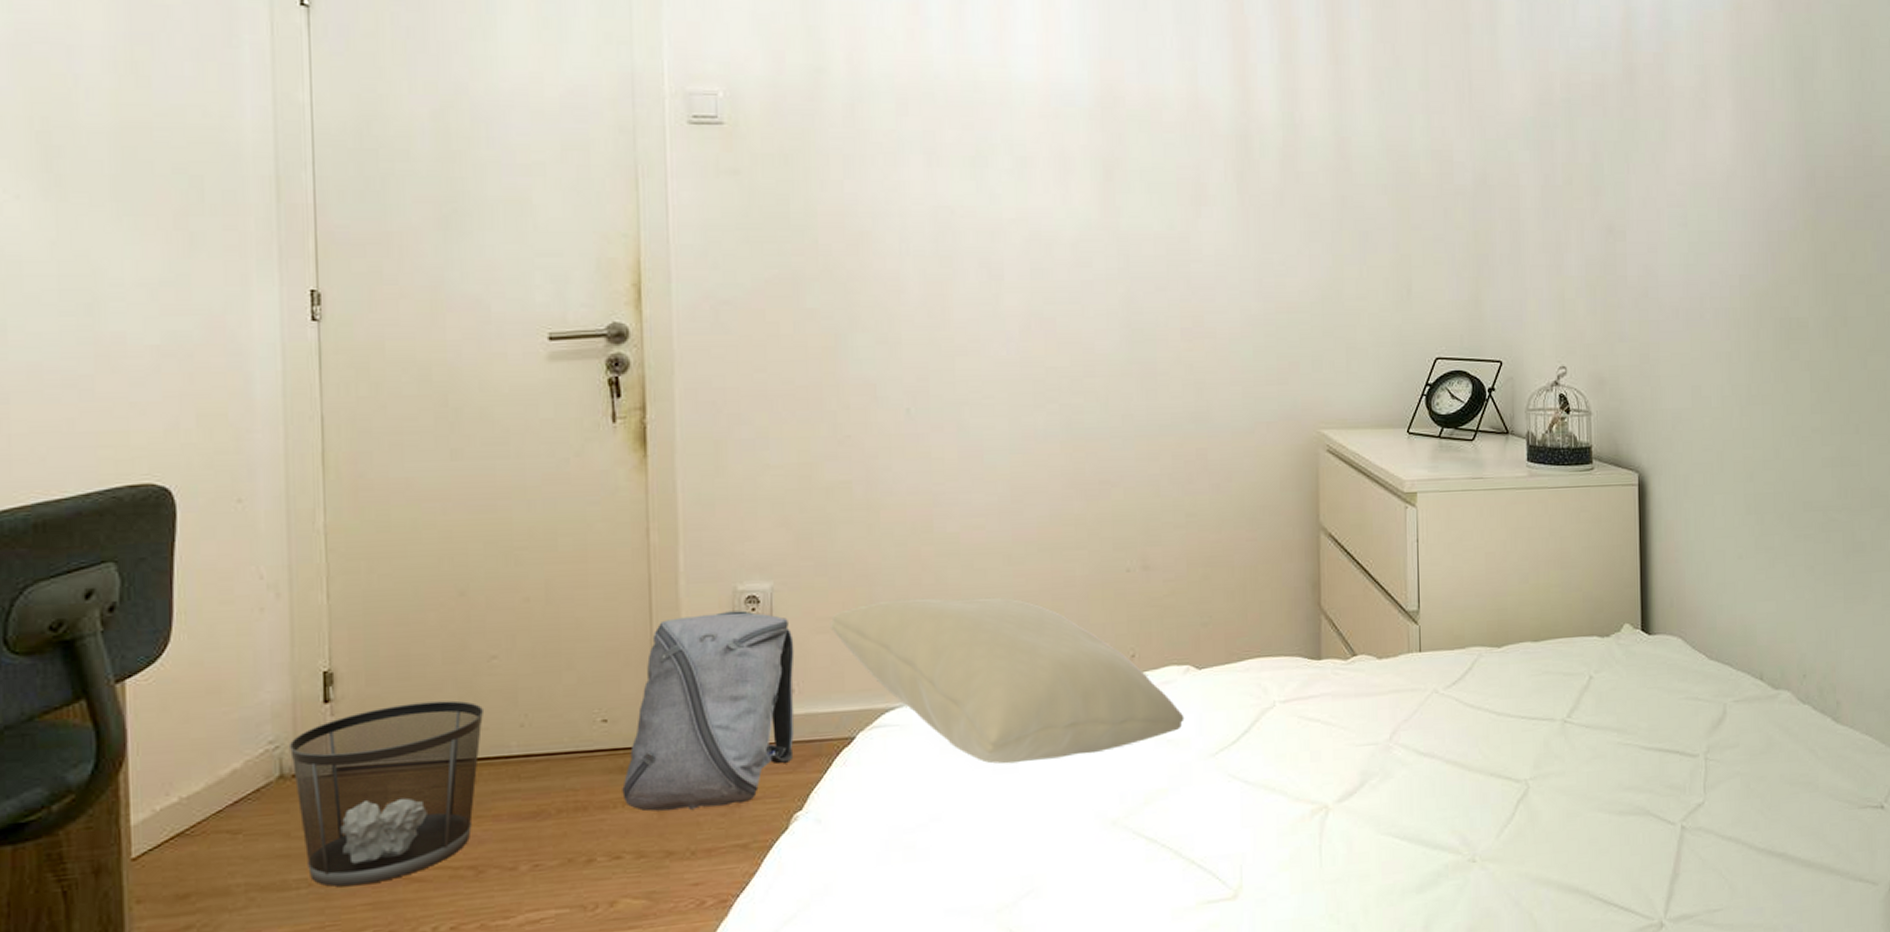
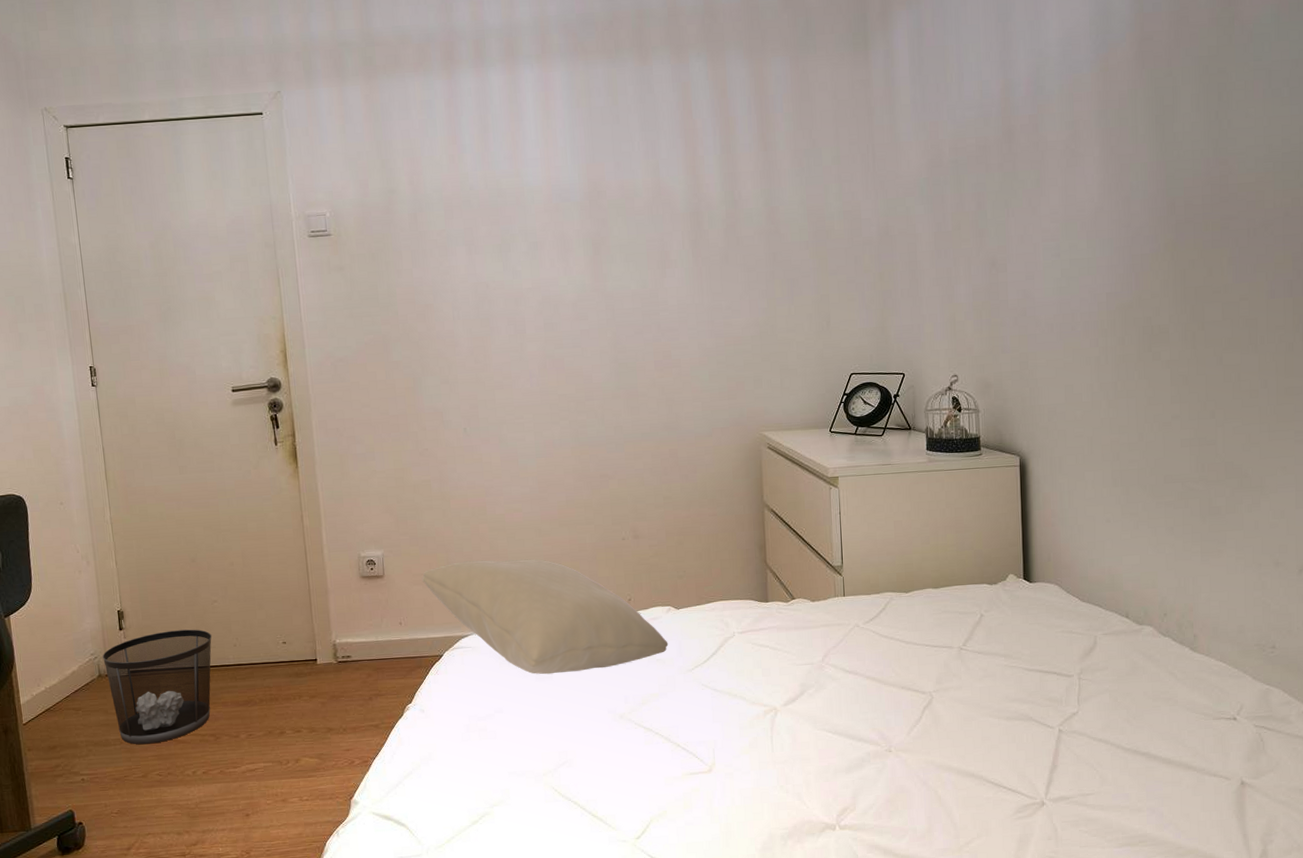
backpack: present [622,610,795,812] -> none [298,570,404,702]

